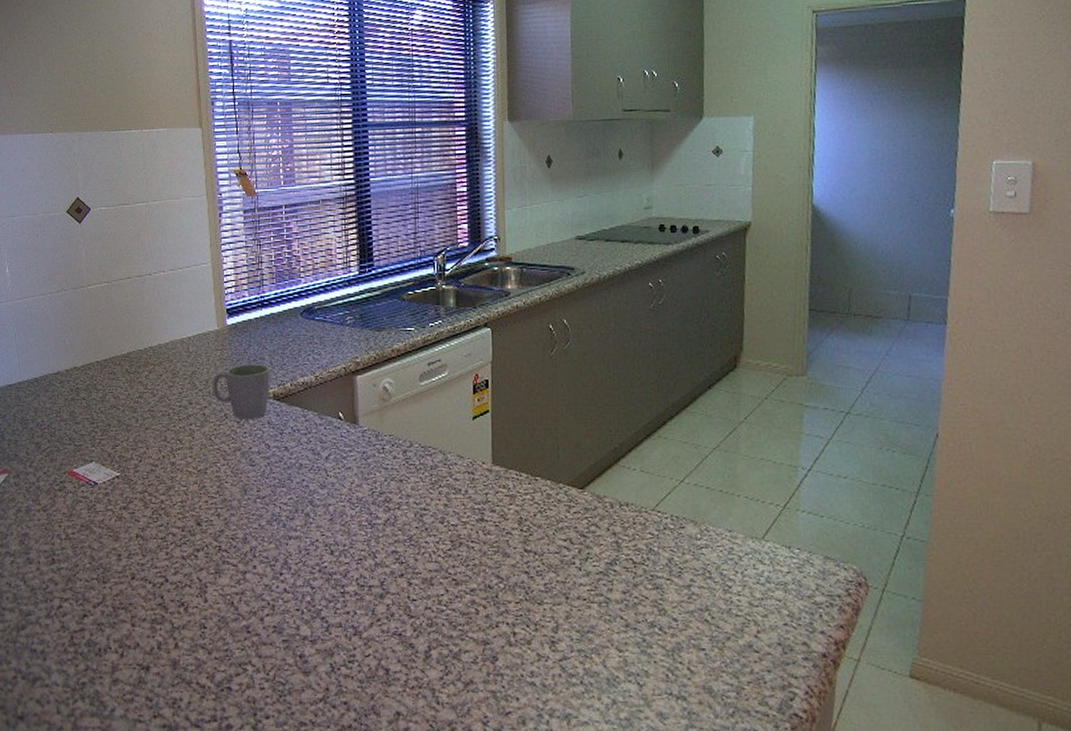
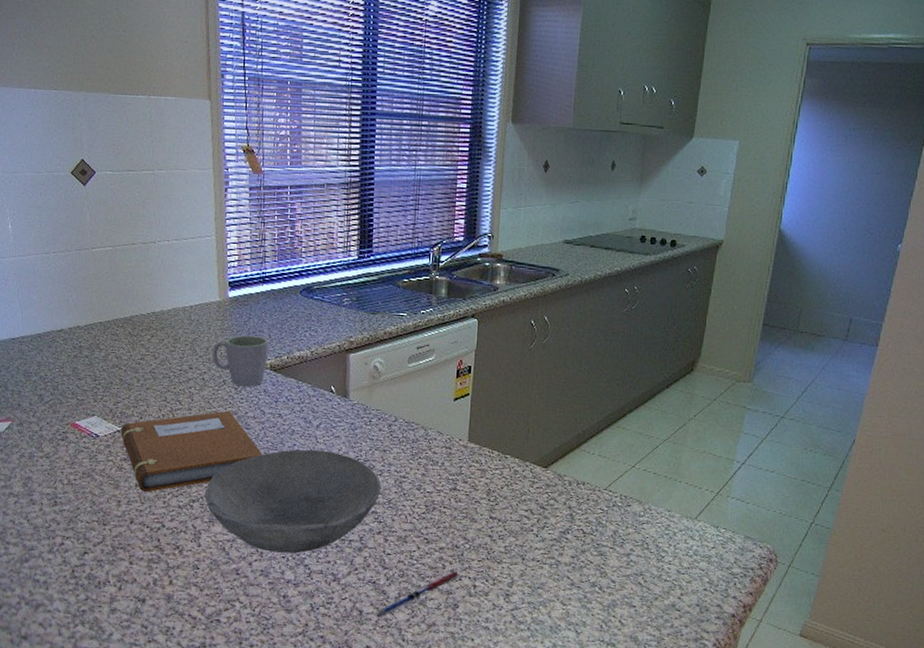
notebook: none [119,447,270,544] -> present [120,410,263,493]
bowl: none [209,484,401,605] -> present [204,449,382,554]
pen: none [403,616,497,677] -> present [375,571,460,618]

